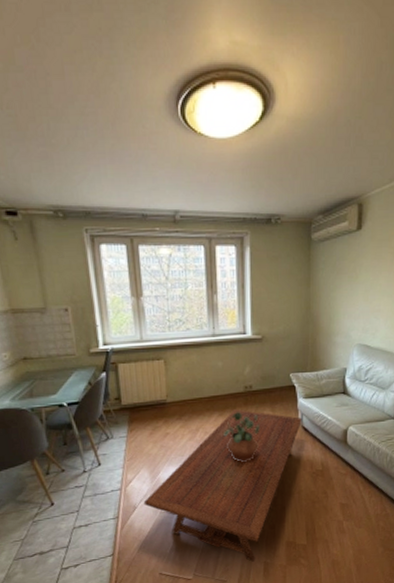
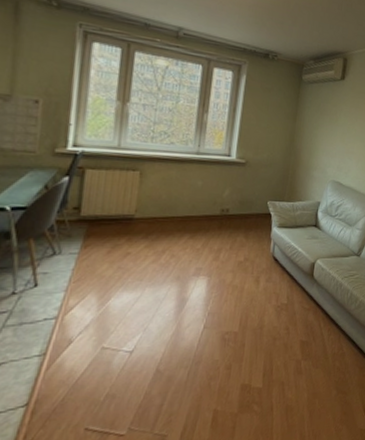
coffee table: present [143,409,302,562] -> none [82,232,273,410]
potted plant: present [224,412,259,462] -> none [191,235,231,291]

